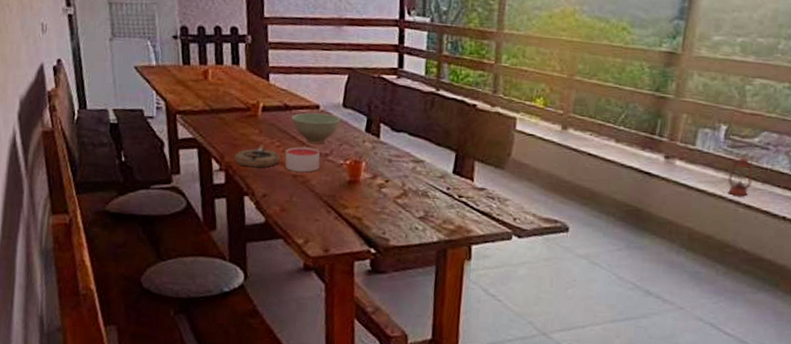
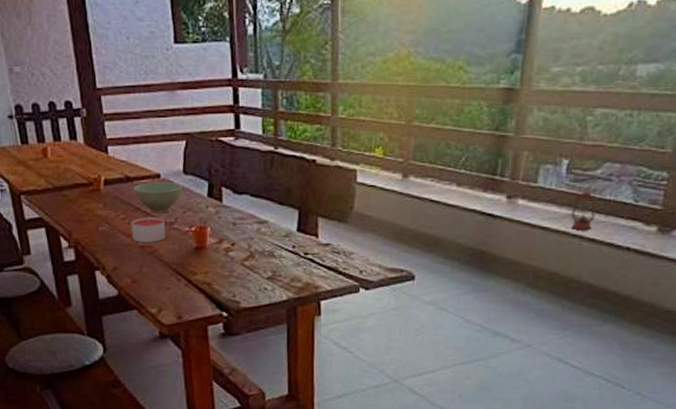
ashtray: present [234,144,280,168] -> none [82,218,127,242]

